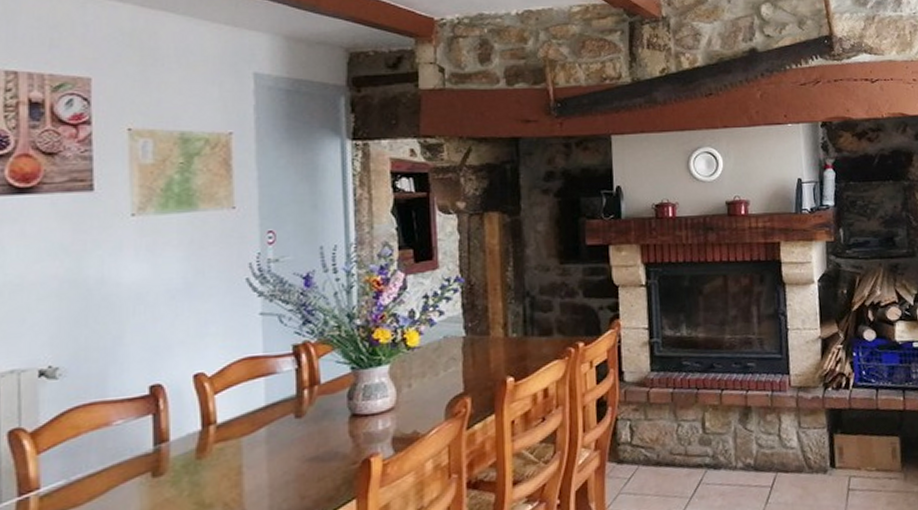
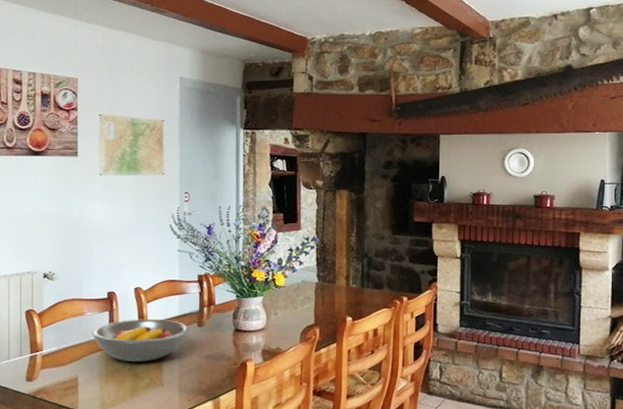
fruit bowl: none [126,414,282,485] -> present [92,319,189,362]

